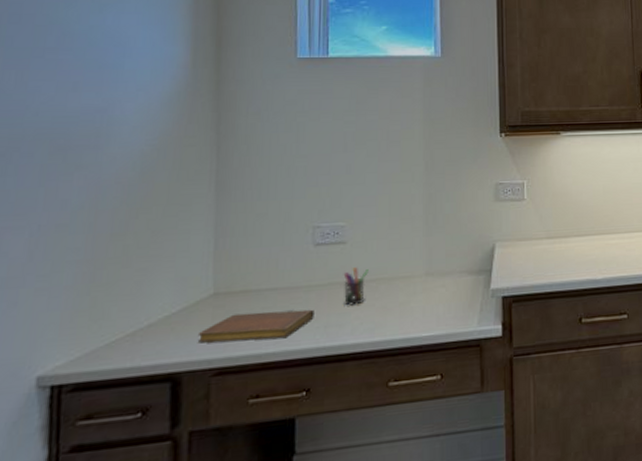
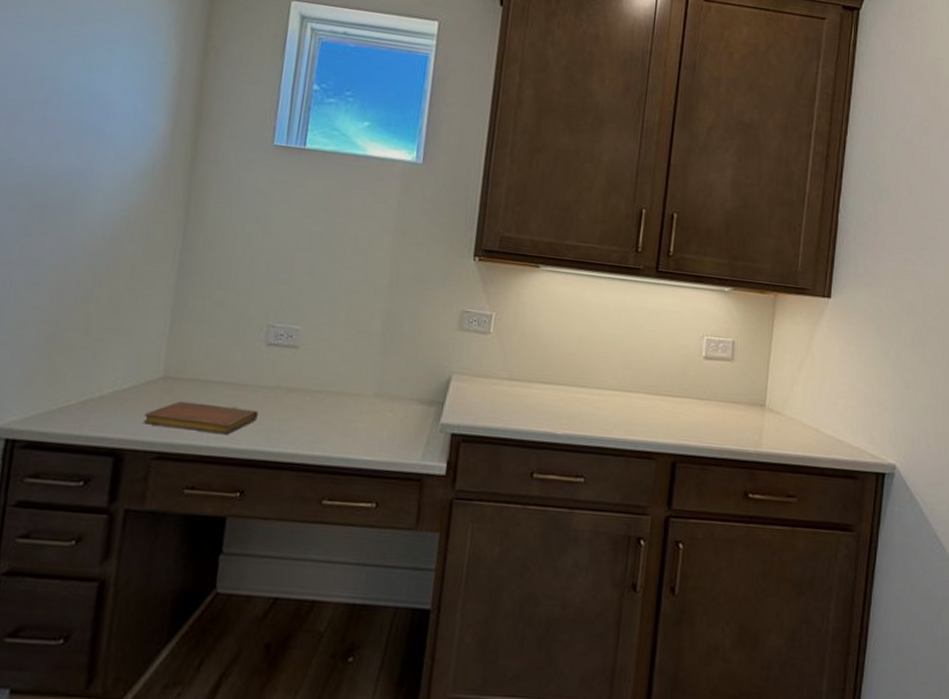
pen holder: present [343,267,369,306] -> none [288,375,317,414]

